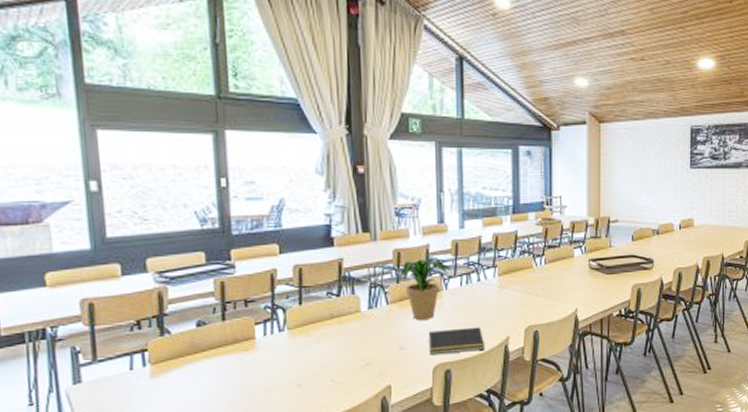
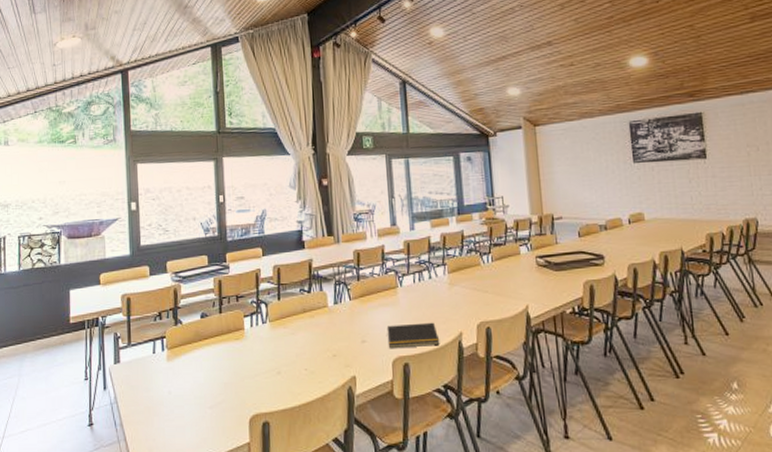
potted plant: present [395,258,454,320] -> none [356,258,407,315]

